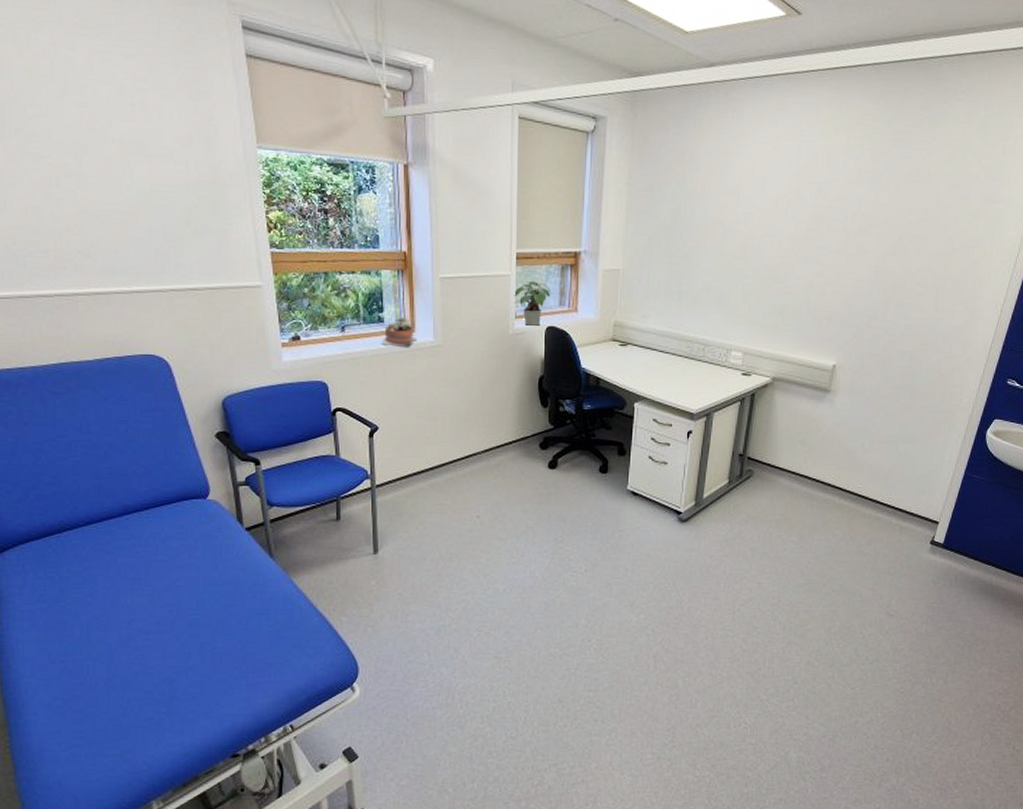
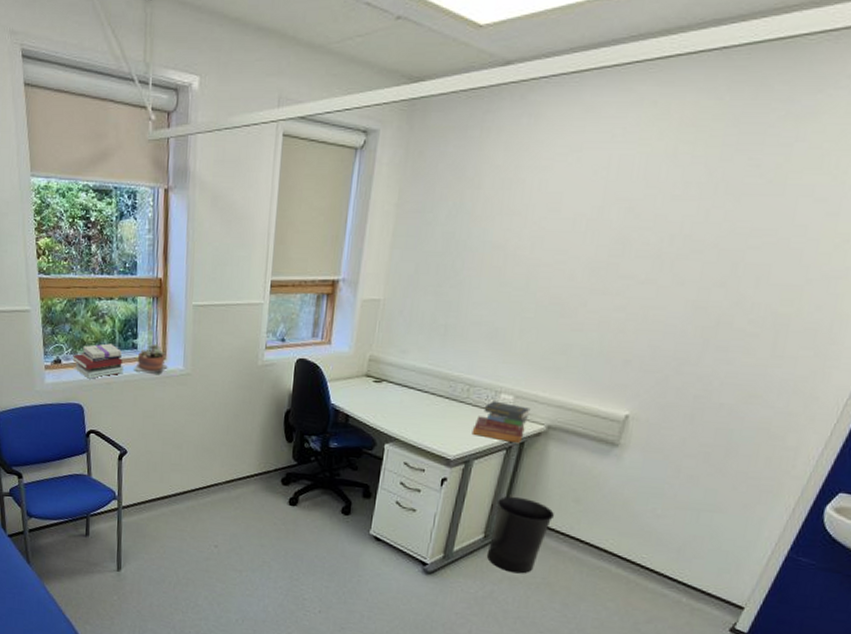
books: none [313,318,370,355] -> present [72,343,123,379]
potted plant: present [514,280,552,326] -> none [266,310,305,358]
books: none [710,358,757,395] -> present [471,401,531,444]
waste bin: none [732,444,785,513] -> present [486,497,554,574]

